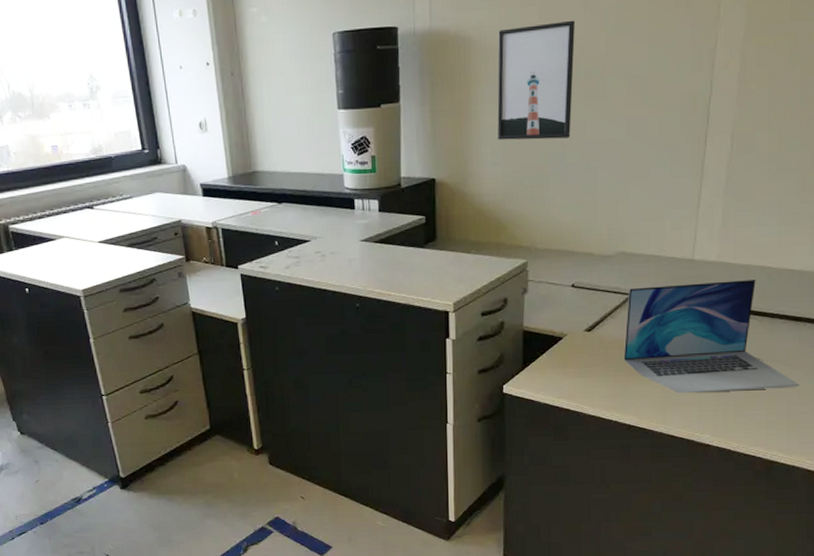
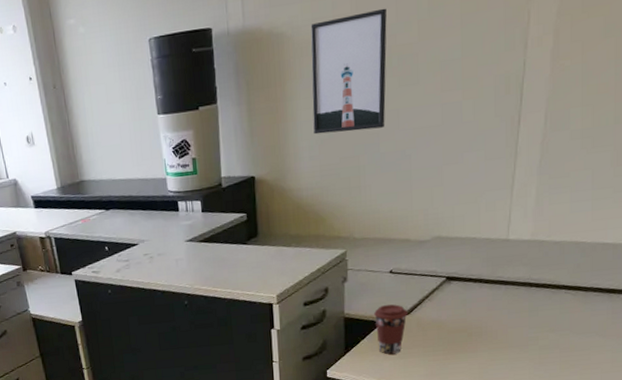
coffee cup: none [553,320,591,373] -> present [373,304,409,355]
laptop: present [623,279,799,393] -> none [441,254,612,368]

